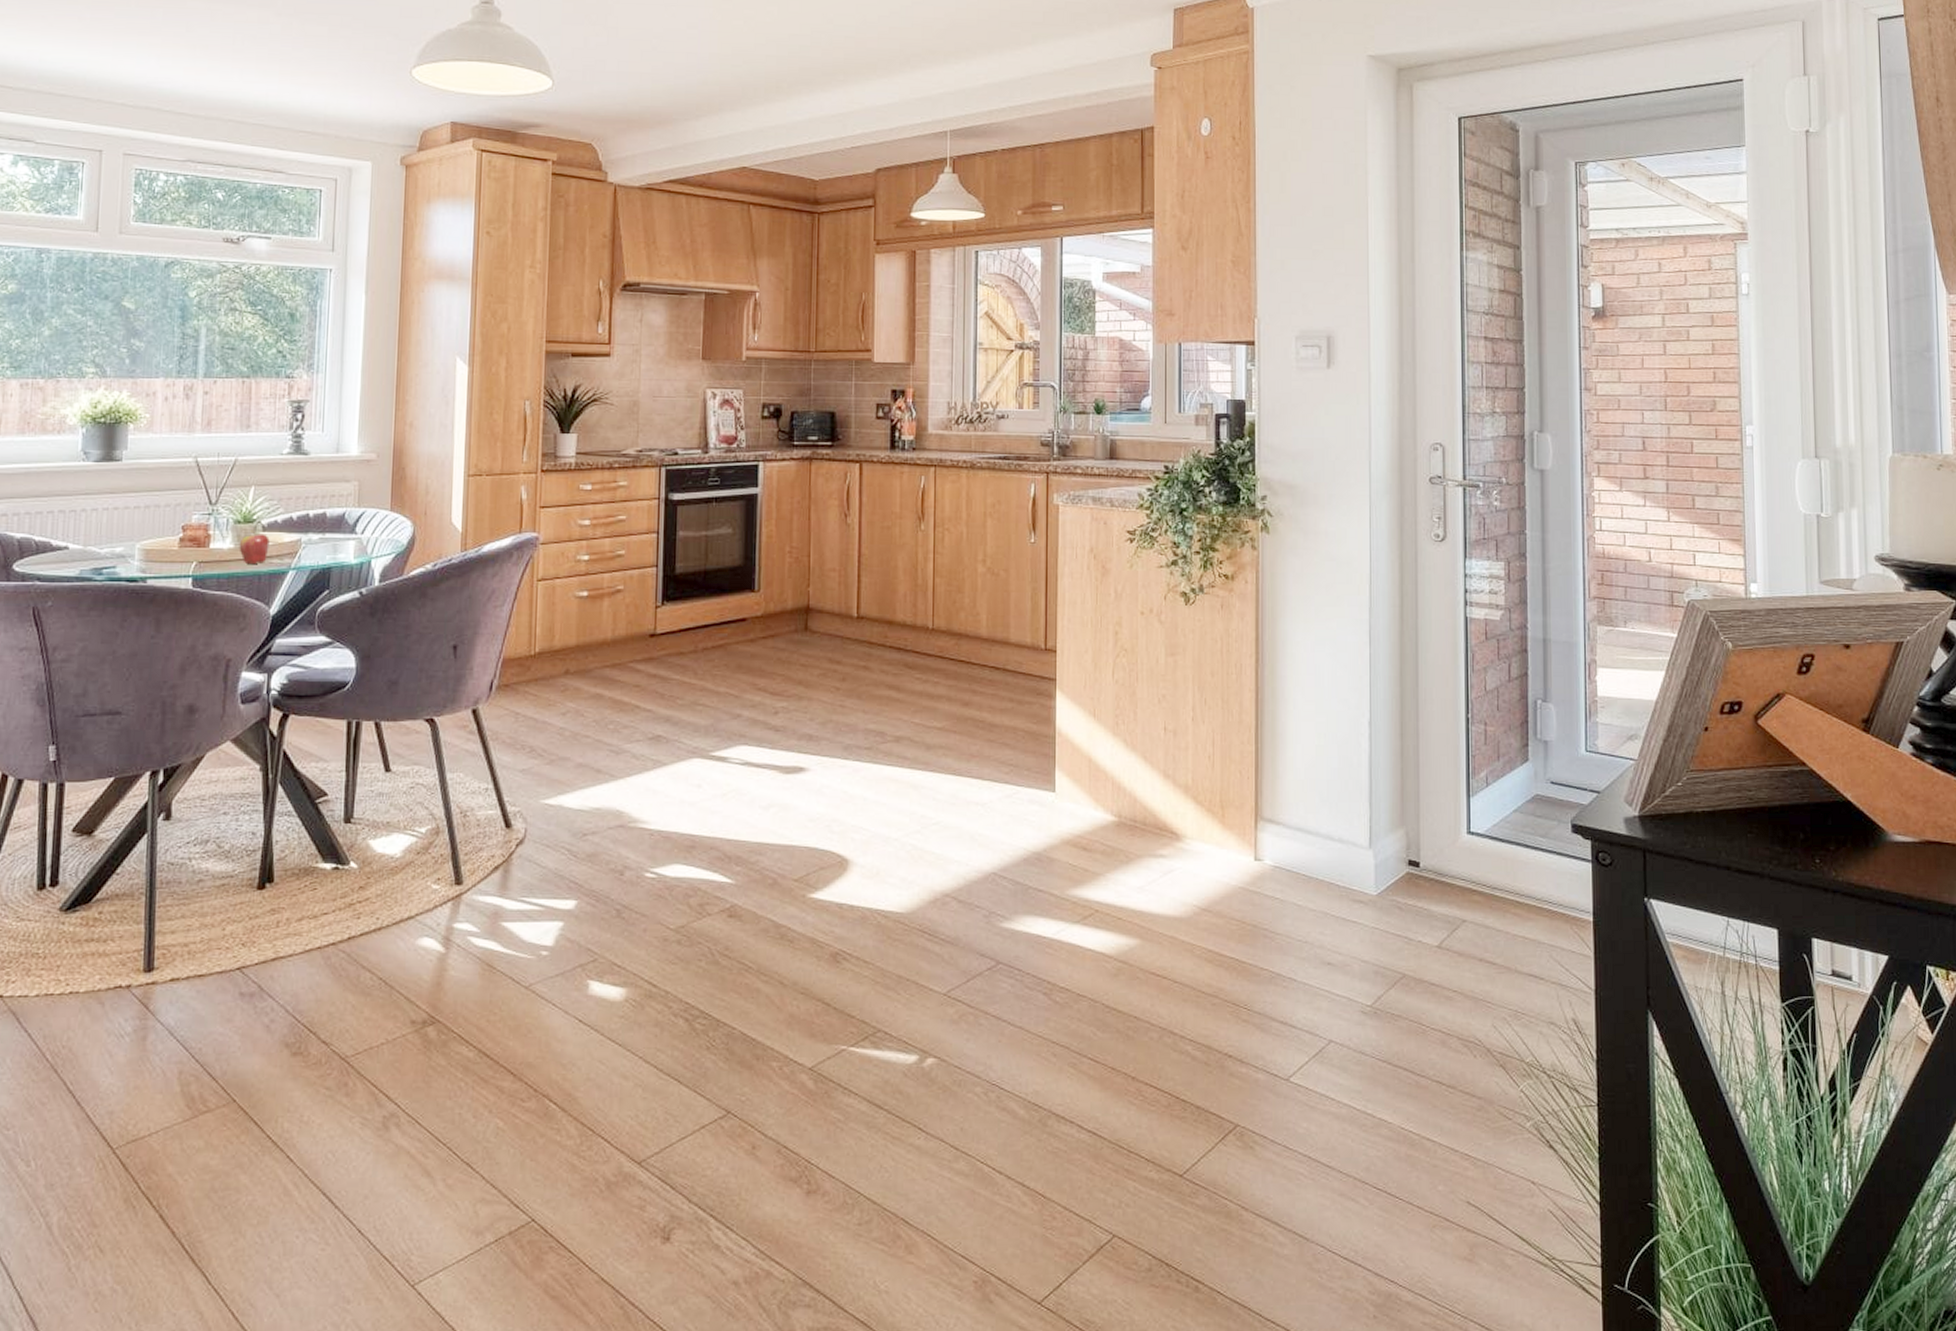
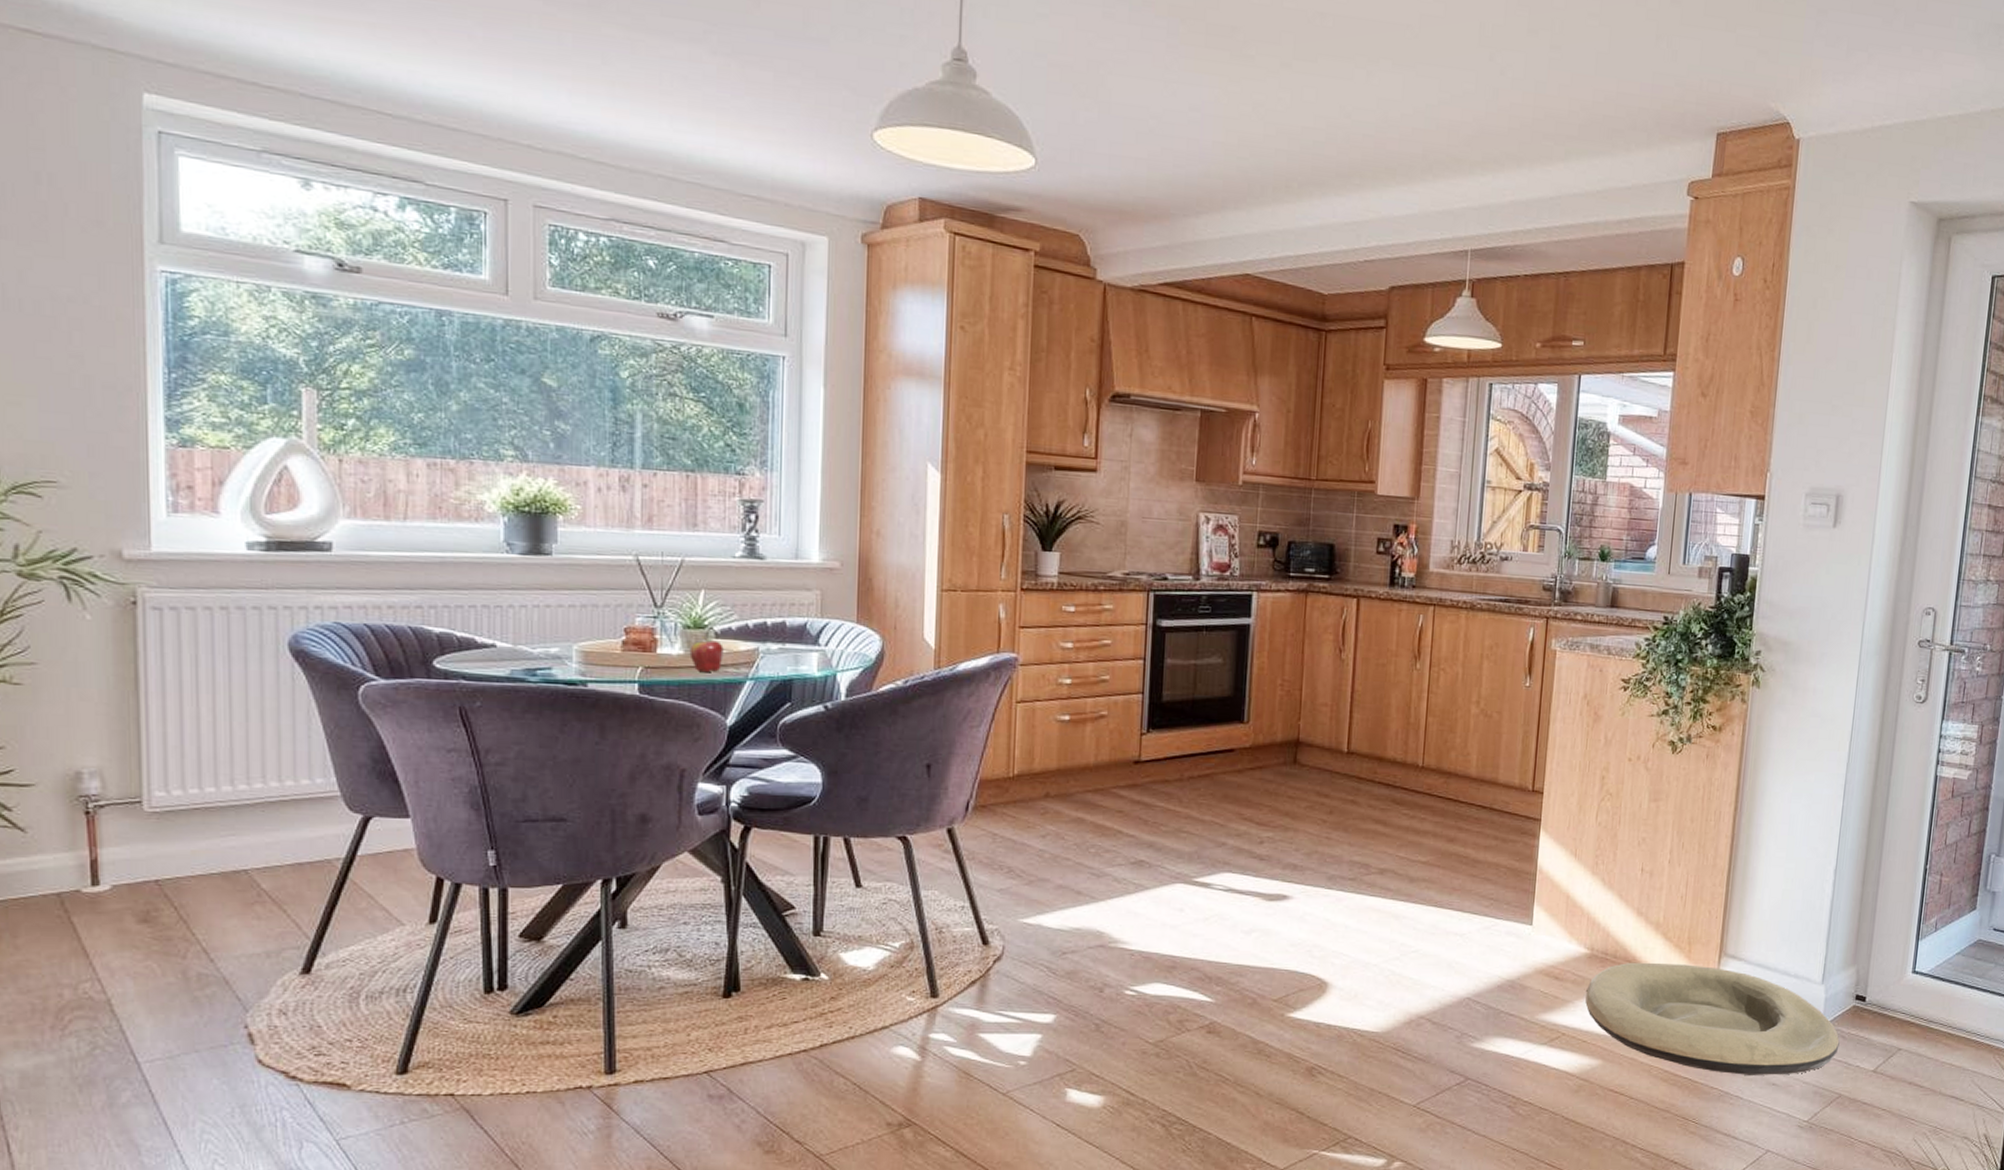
dog bed: none [1117,829,1396,954] -> present [1585,962,1840,1075]

